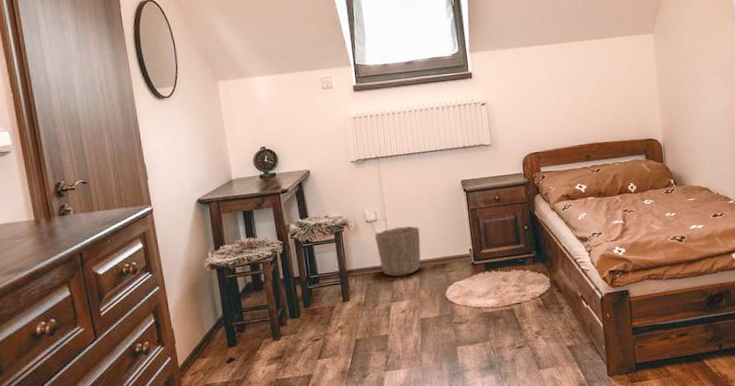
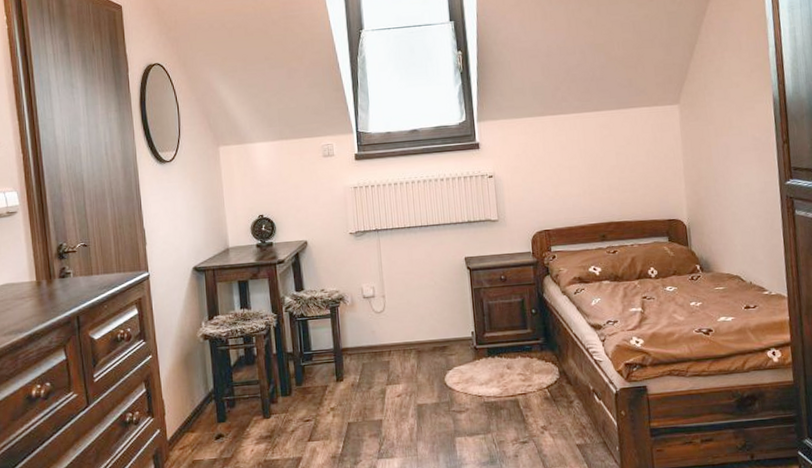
waste basket: present [374,226,421,277] -> none [371,304,420,358]

